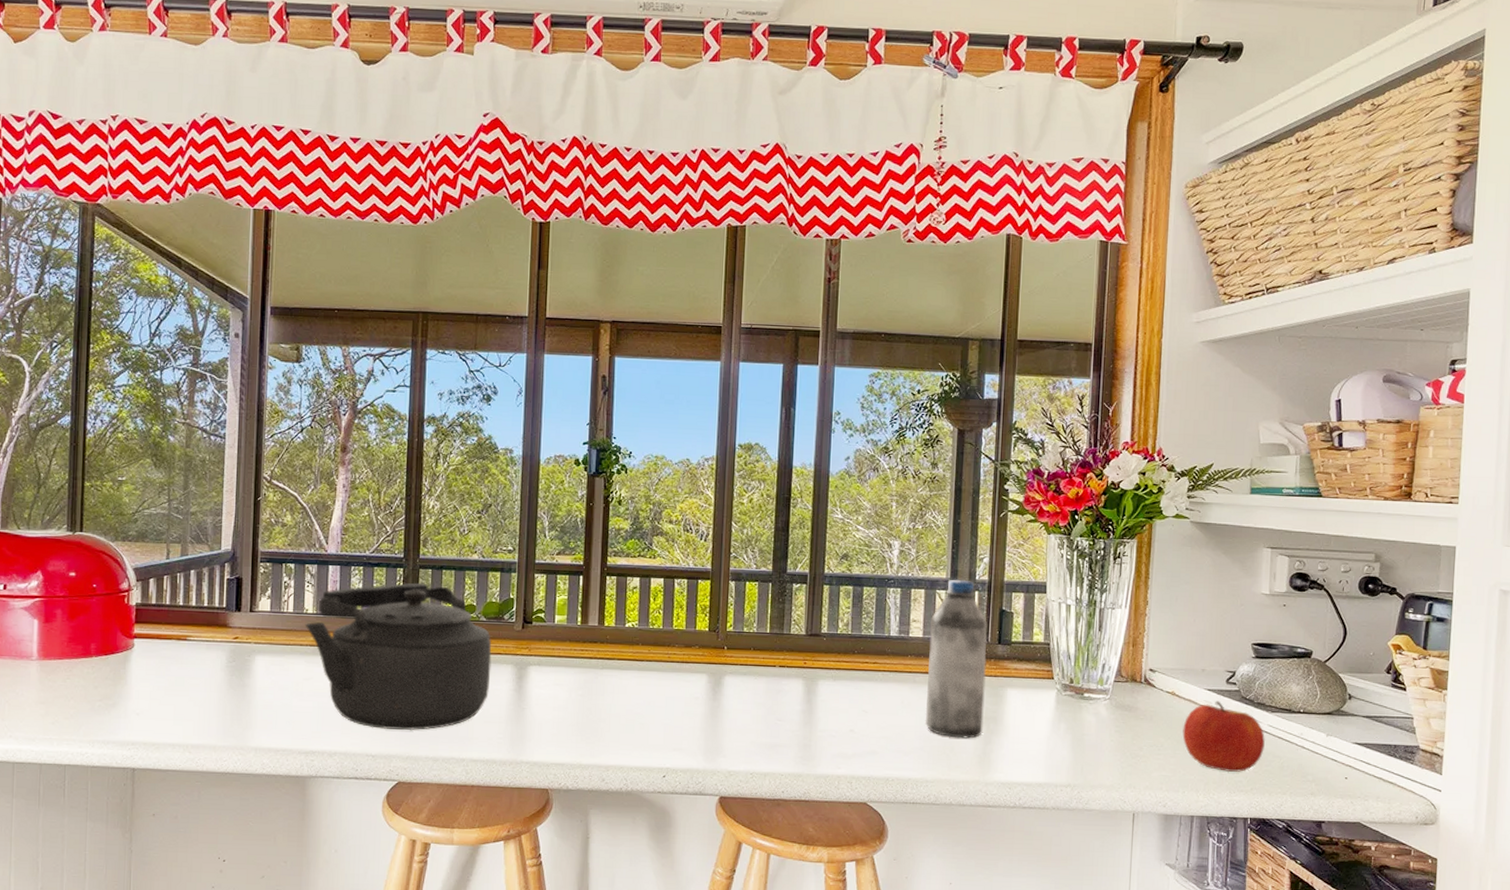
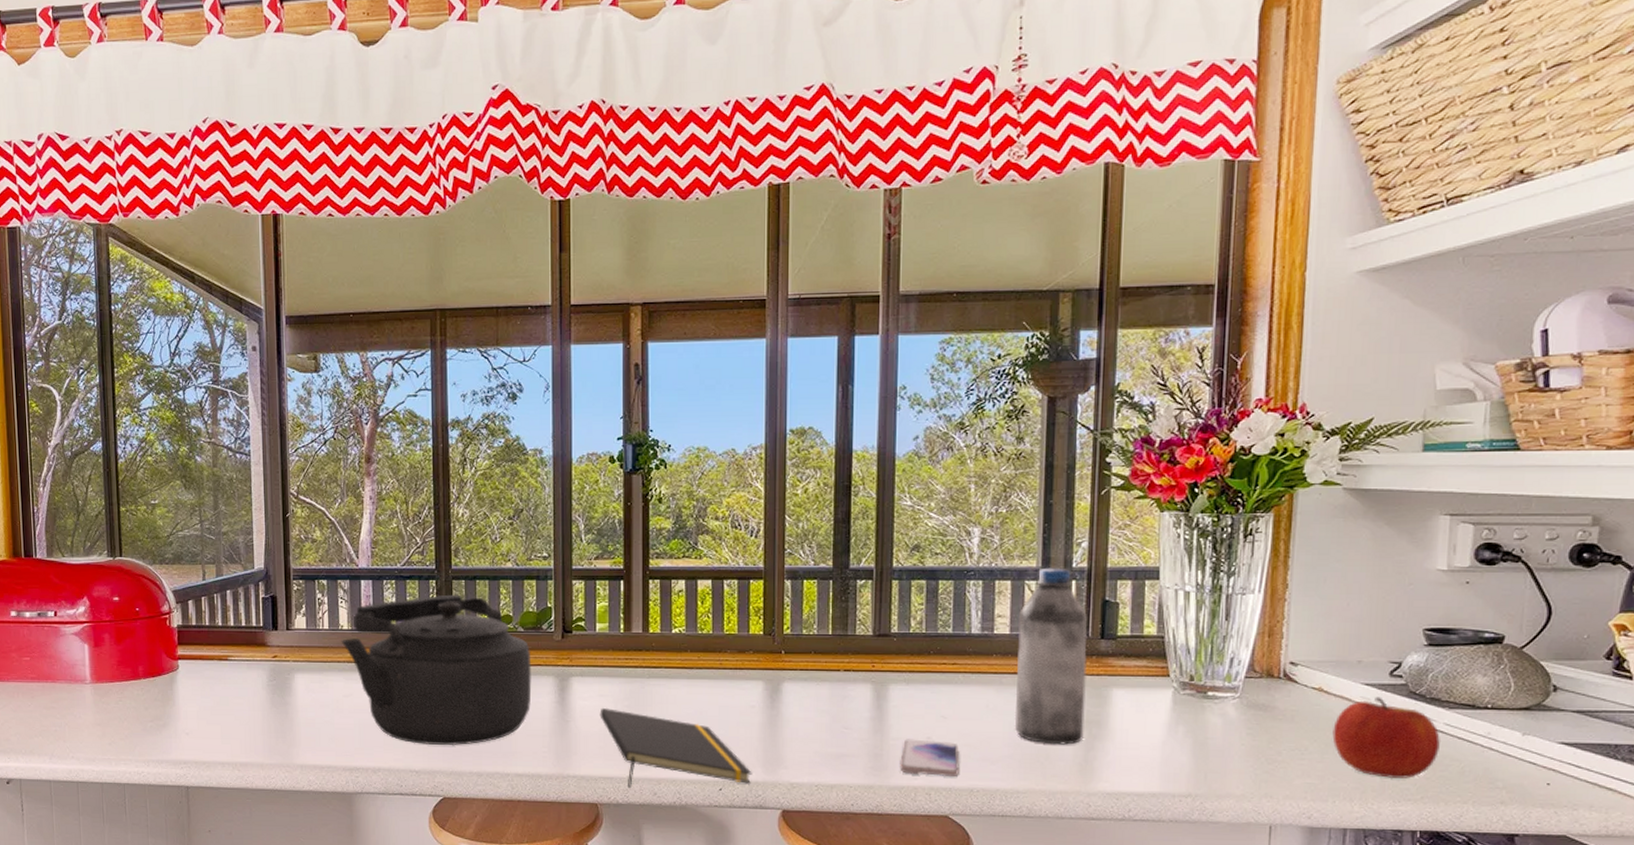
notepad: none [554,696,694,774] -> present [600,707,752,788]
smartphone: none [825,731,877,767] -> present [900,739,959,778]

